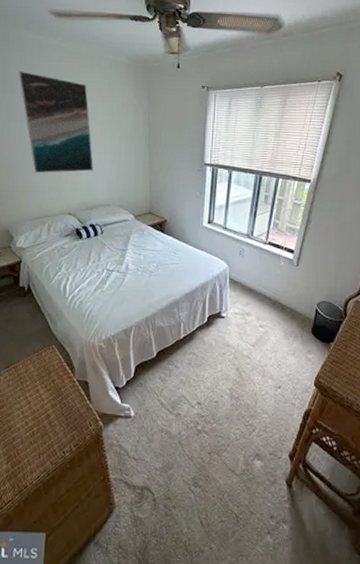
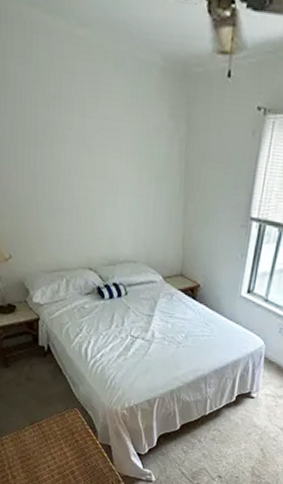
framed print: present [18,71,93,173] -> none [23,71,117,218]

